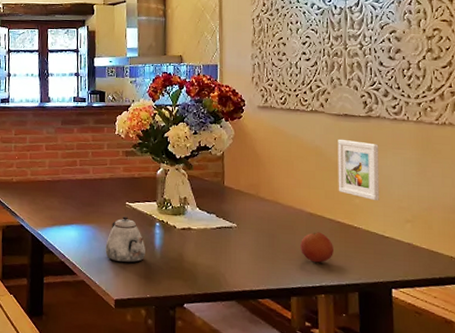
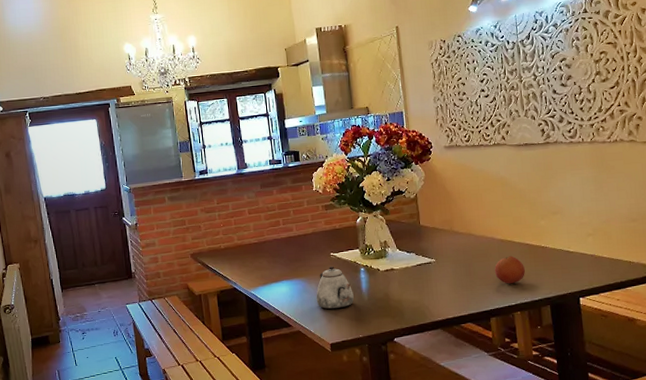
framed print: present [338,139,379,201] -> none [521,167,562,221]

